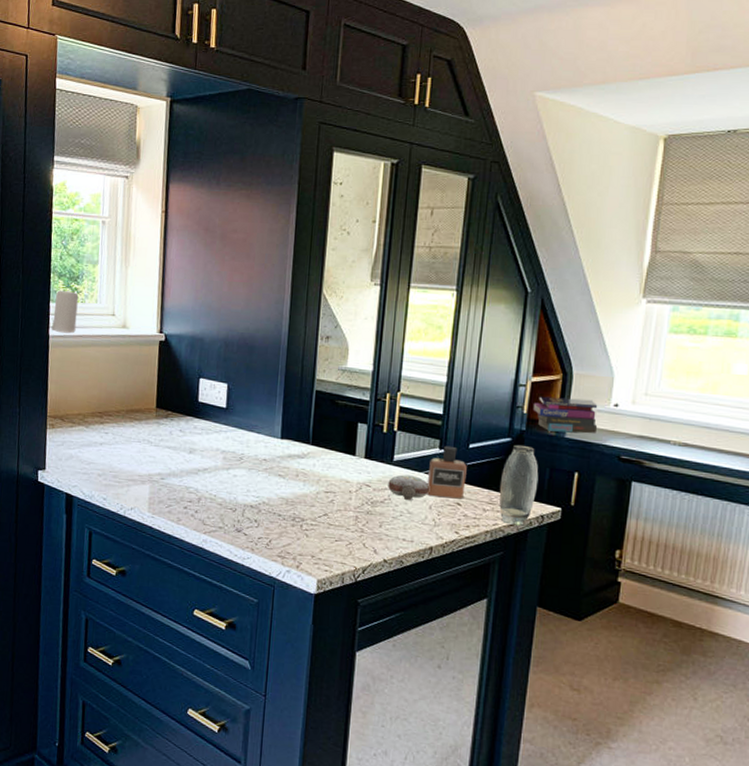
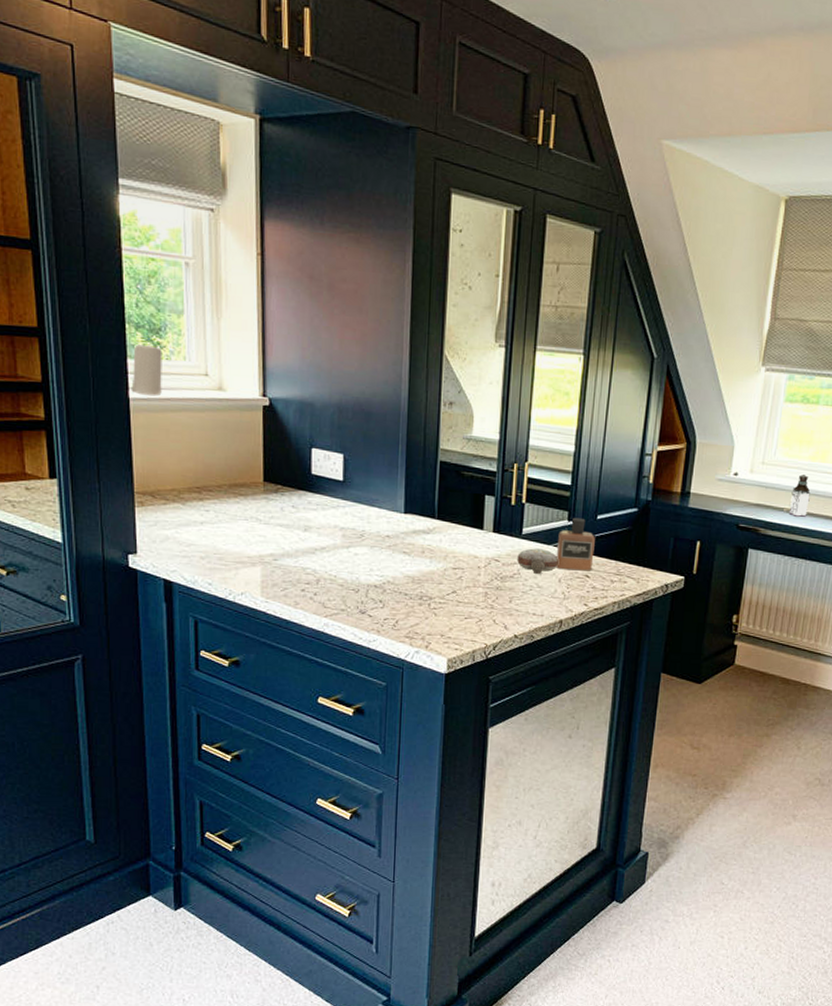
vase: present [499,444,539,526] -> none [626,515,664,595]
books: present [532,396,598,433] -> none [658,465,719,503]
perfume bottle: none [676,406,700,451] -> present [788,475,810,518]

